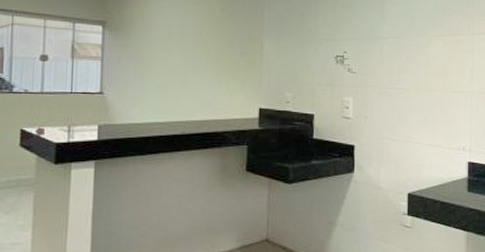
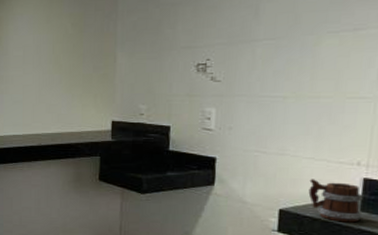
mug: none [429,164,470,203] -> present [308,179,363,223]

